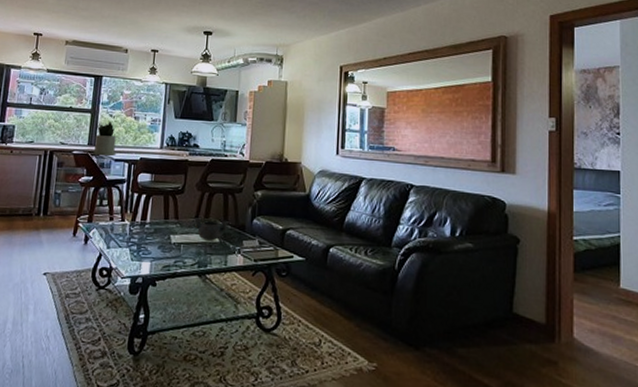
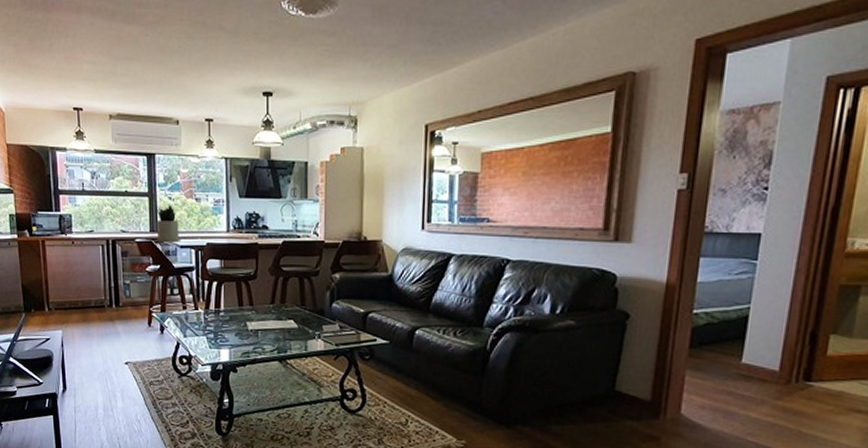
decorative bowl: present [194,218,230,241] -> none [270,304,307,327]

